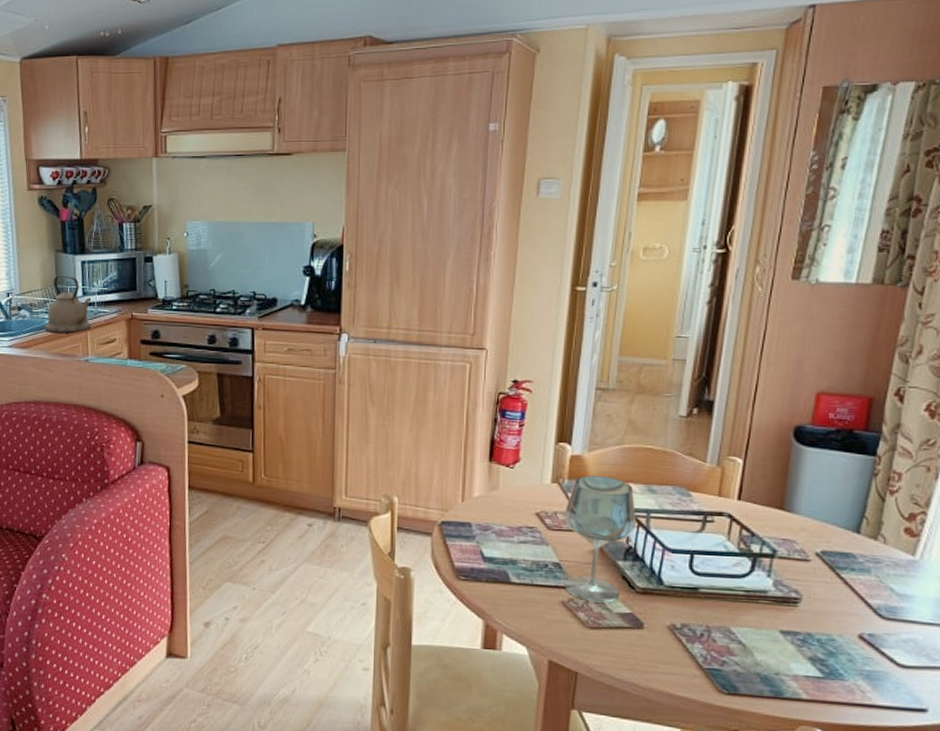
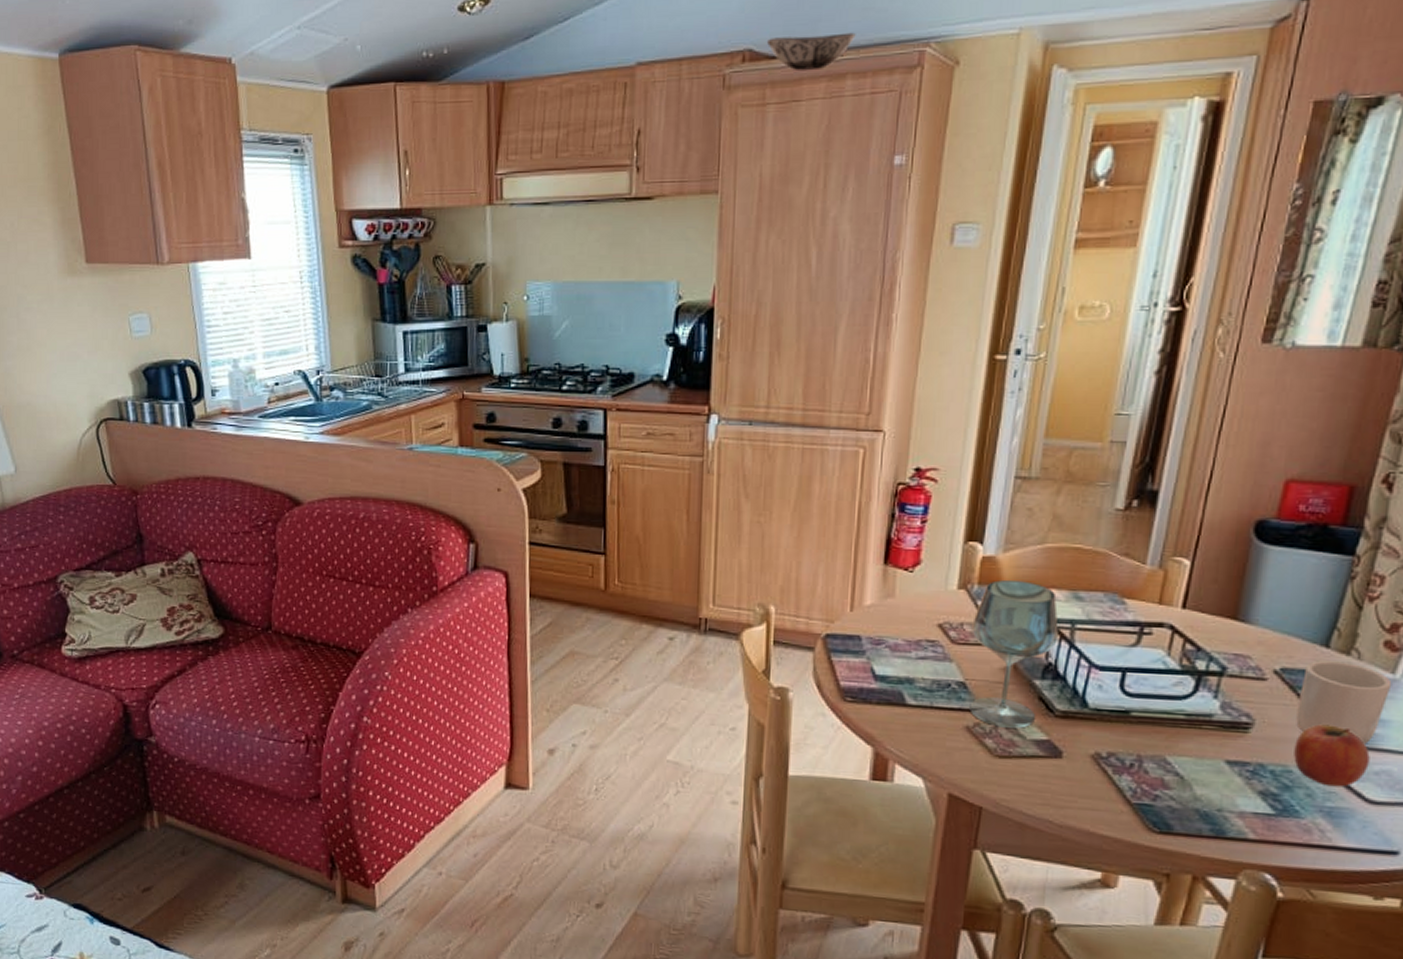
kettle: present [44,275,92,334] -> none [360,348,416,418]
decorative bowl: none [383,24,456,54] -> present [766,32,856,72]
mug: none [836,544,913,617] -> present [1296,660,1392,745]
fruit: none [836,599,899,653] -> present [1294,724,1370,787]

